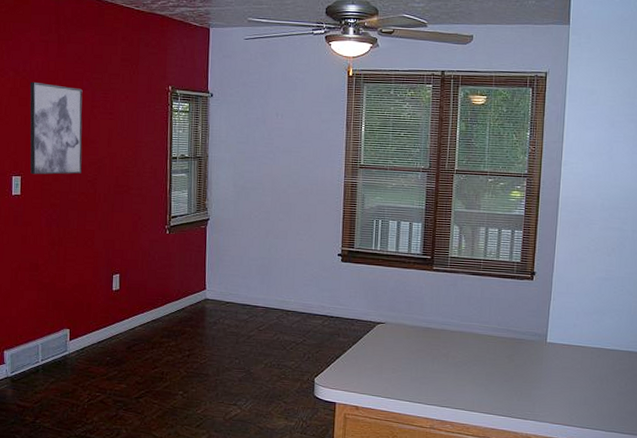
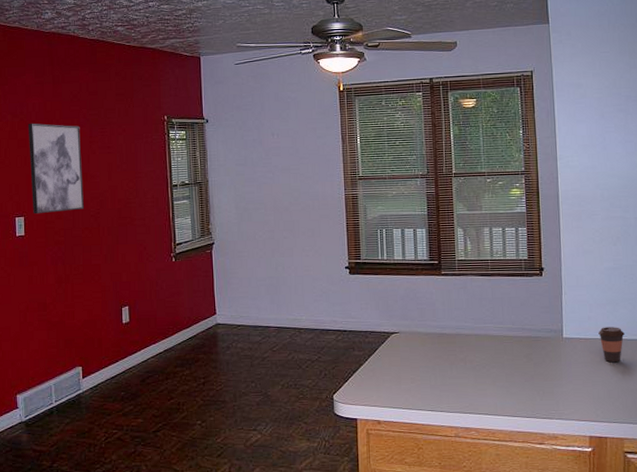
coffee cup: none [582,335,608,371] -> present [598,327,625,363]

